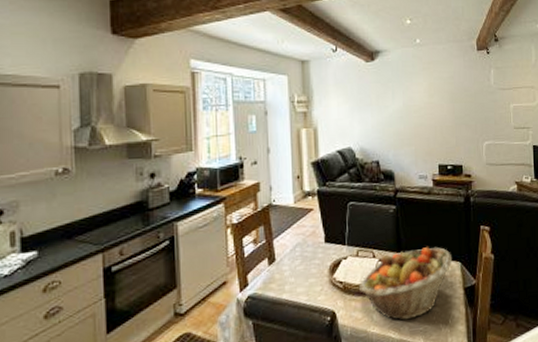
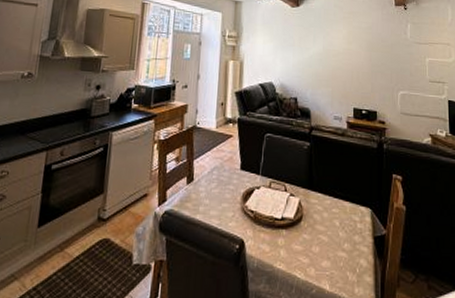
fruit basket: present [359,247,453,320] -> none [269,188,363,261]

